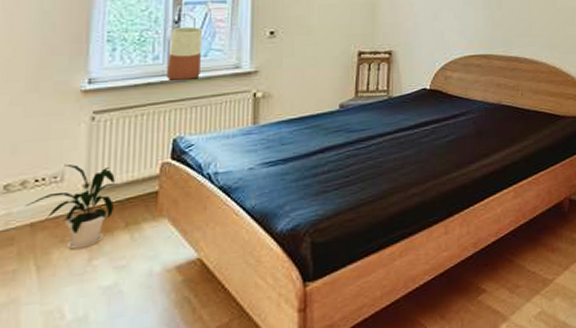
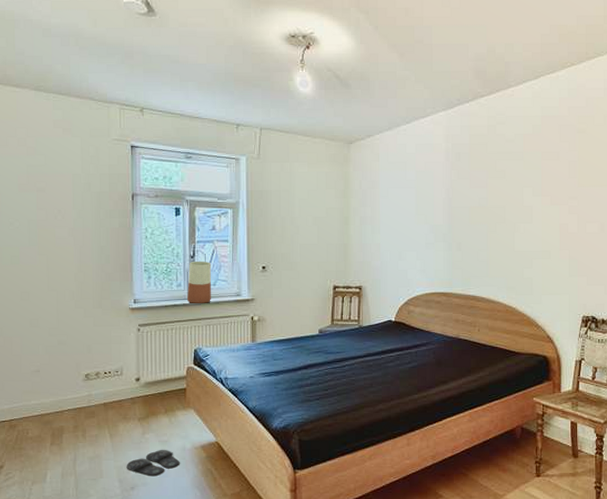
house plant: present [26,164,116,251] -> none [100,362,157,426]
slippers: none [59,277,143,320] -> present [126,449,180,477]

